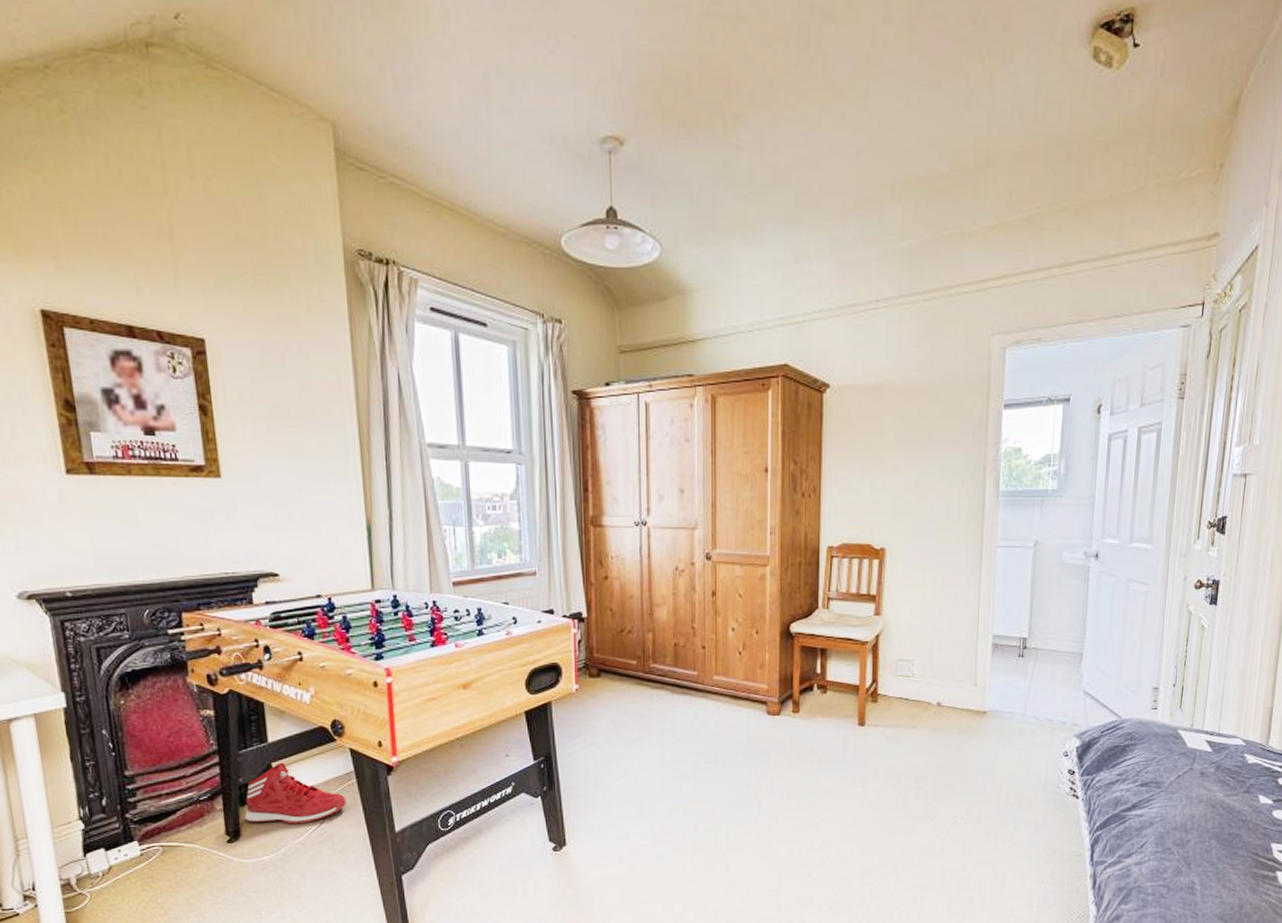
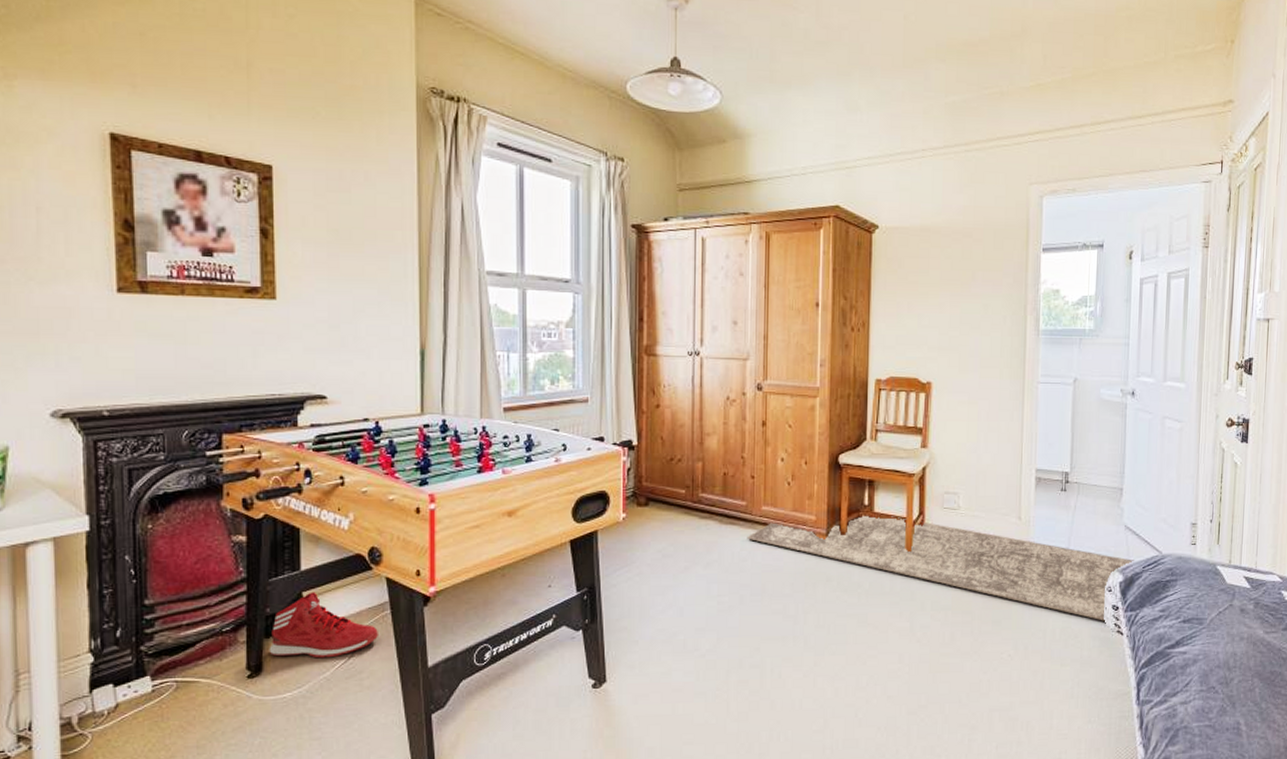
rug: none [699,684,1092,786] -> present [747,516,1134,622]

